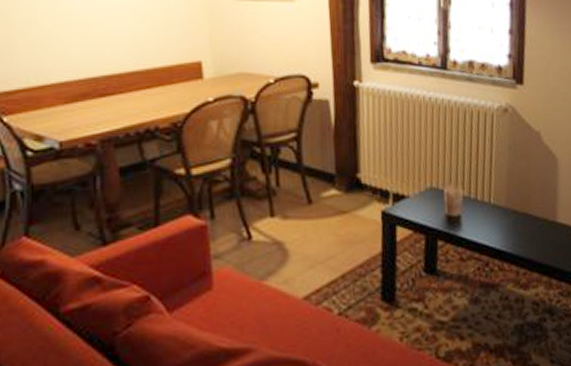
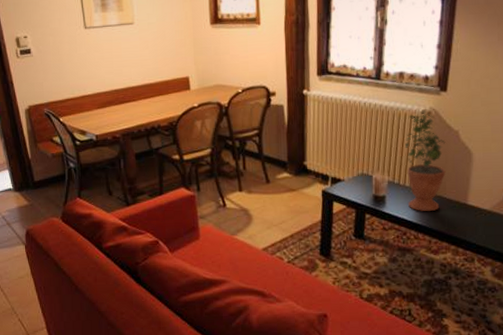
potted plant: none [479,106,530,234] -> present [404,109,446,211]

